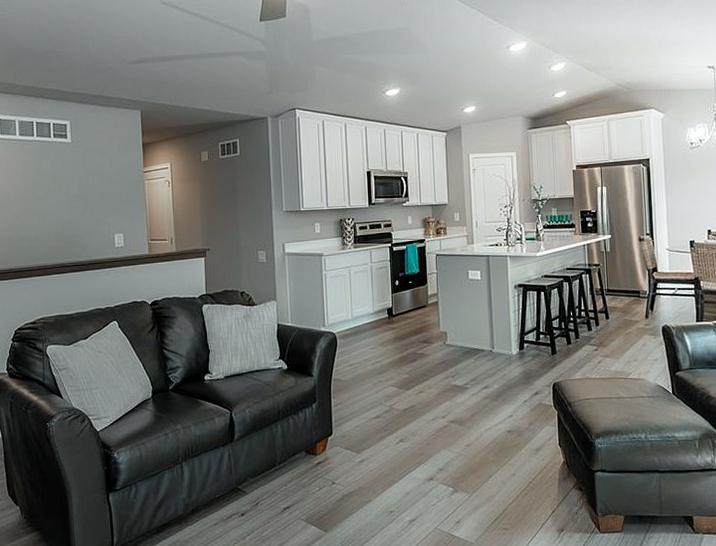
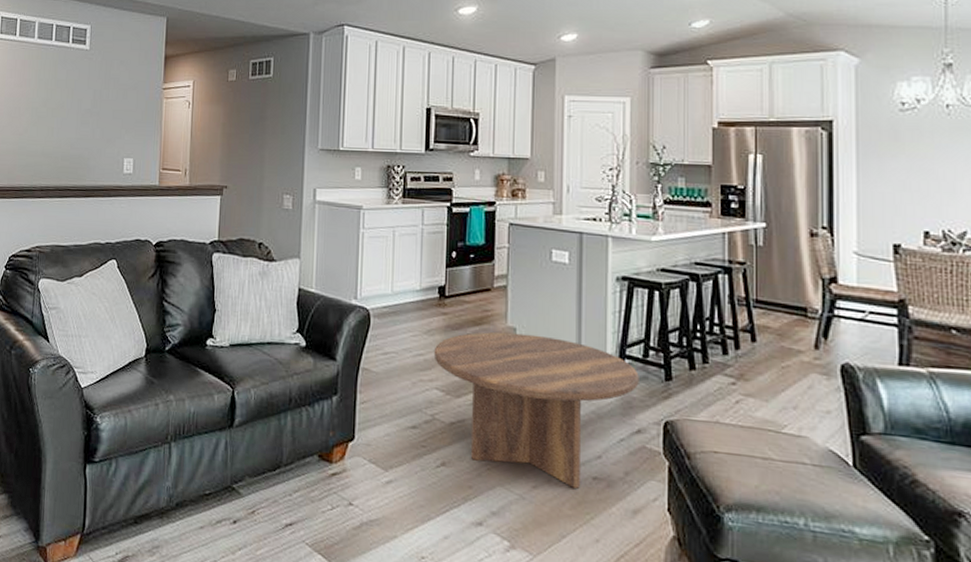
coffee table: none [387,335,535,441] -> present [433,332,639,489]

